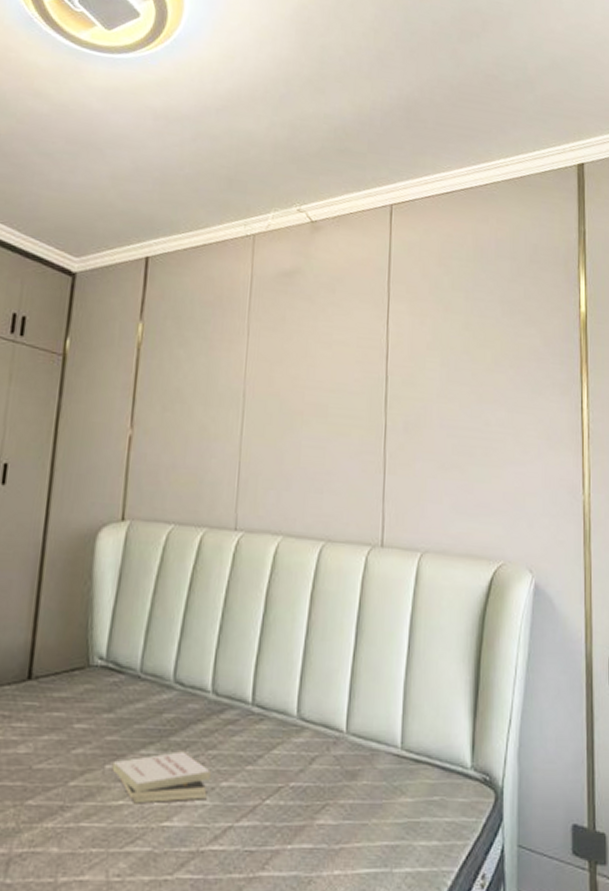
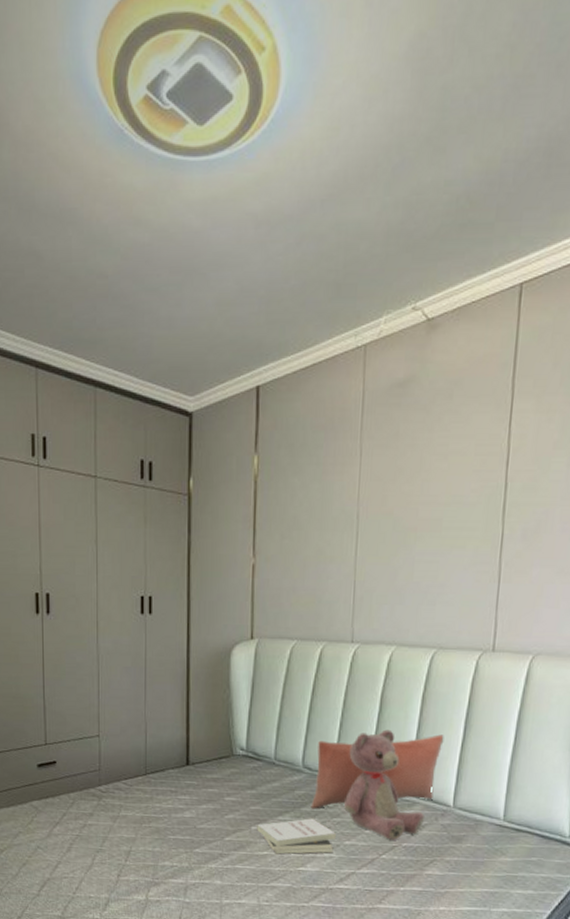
pillow: none [181,641,333,739] -> present [310,734,443,809]
teddy bear: none [222,634,314,779] -> present [344,729,424,840]

